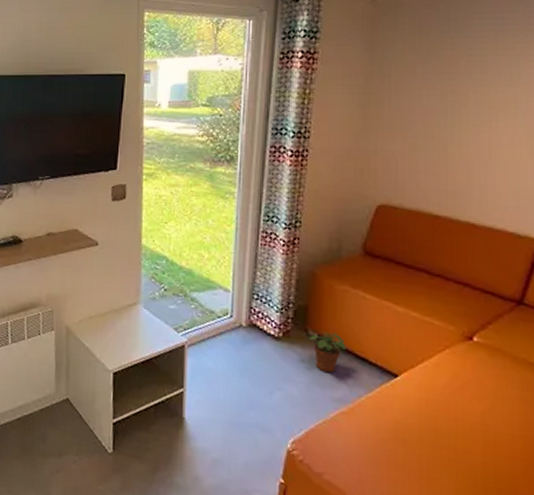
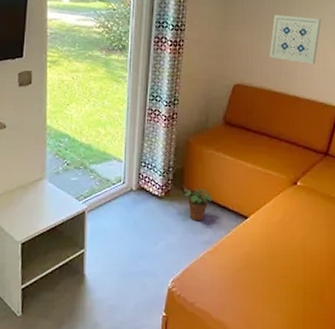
wall art: none [428,116,511,181] -> present [269,15,321,64]

